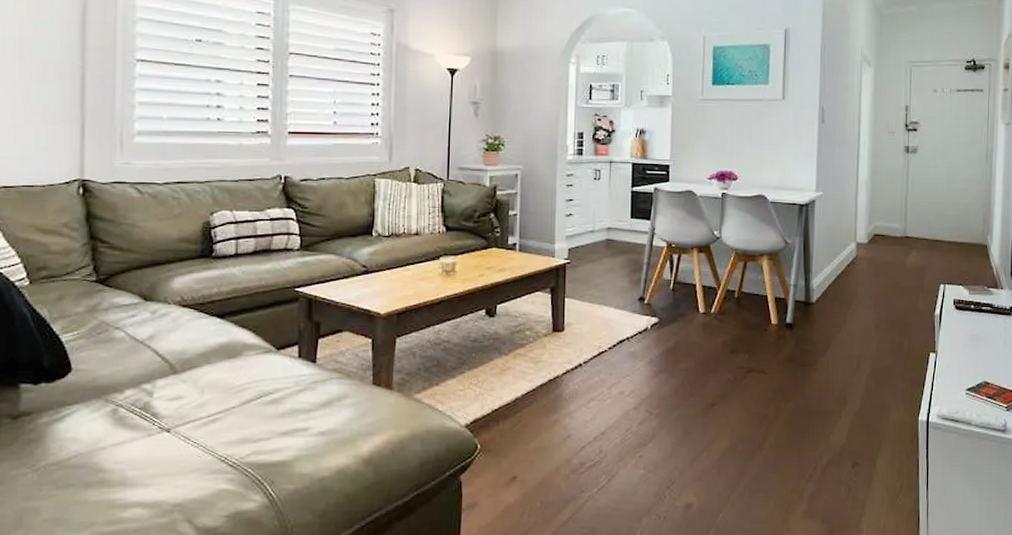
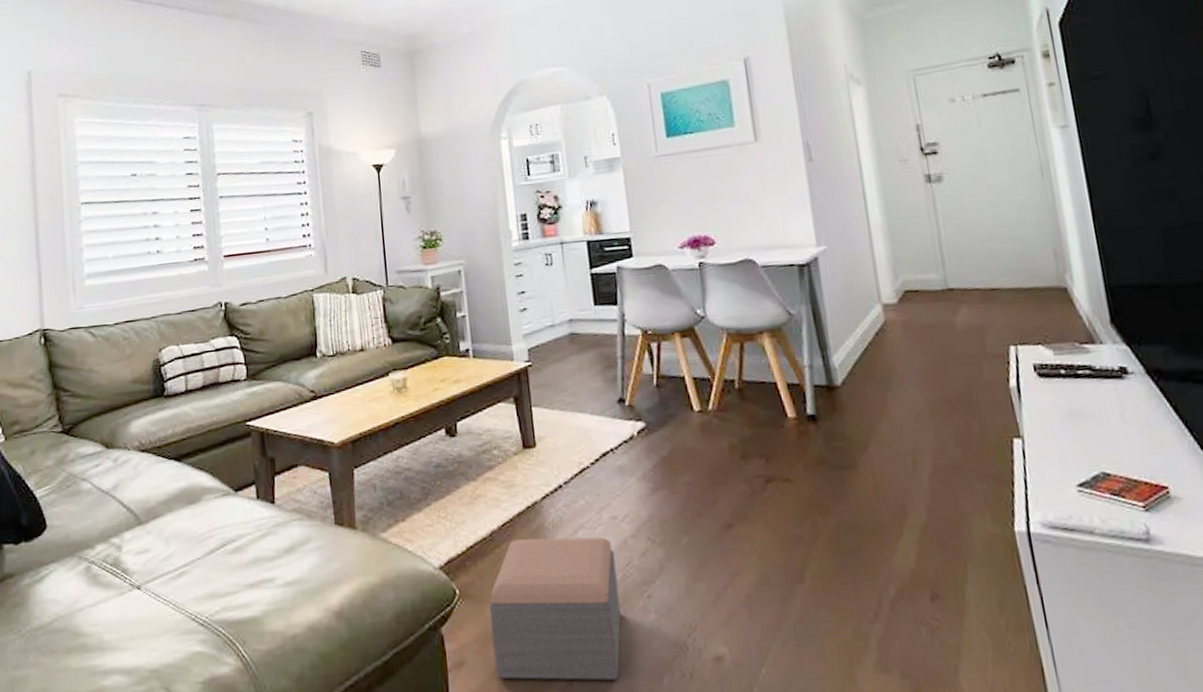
footstool: none [503,405,617,521] -> present [490,537,621,681]

